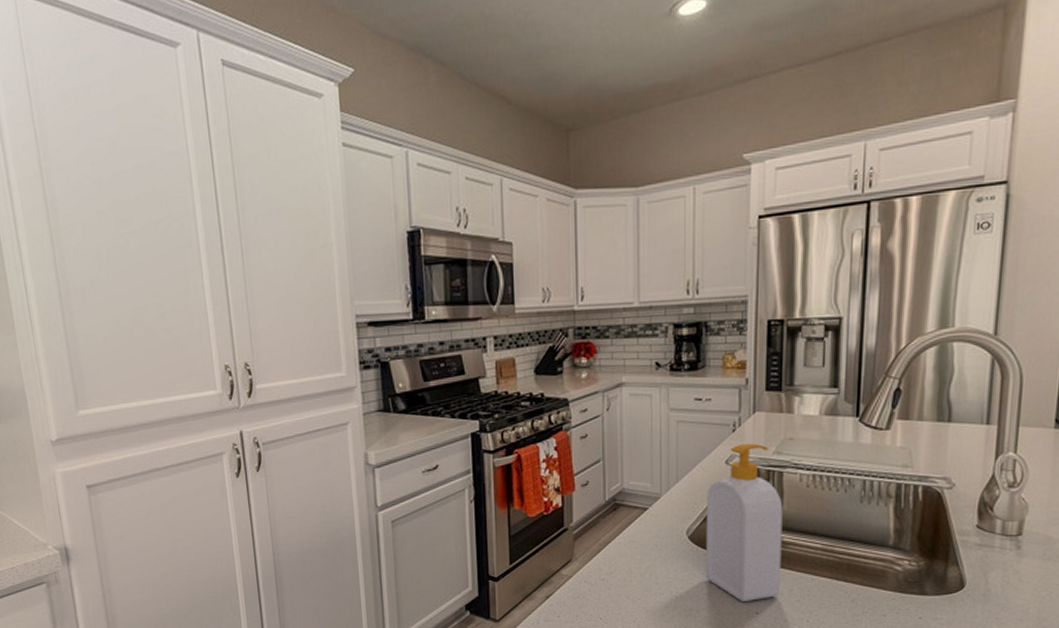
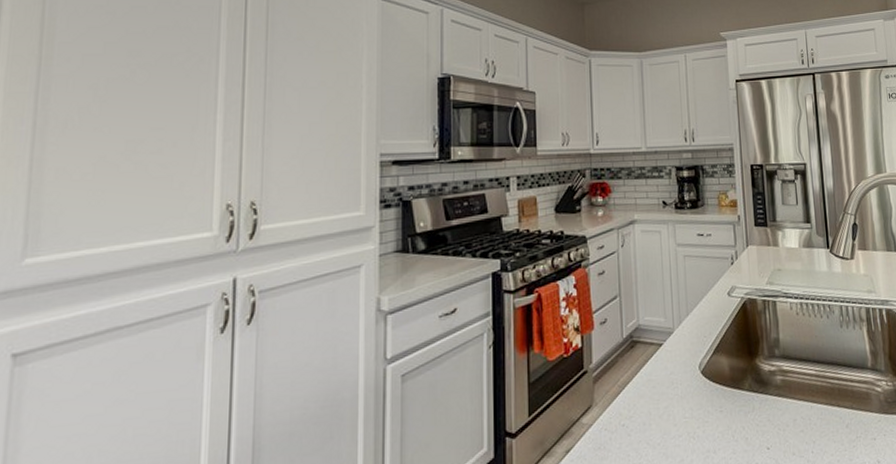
soap bottle: present [705,443,783,601] -> none [713,274,786,437]

